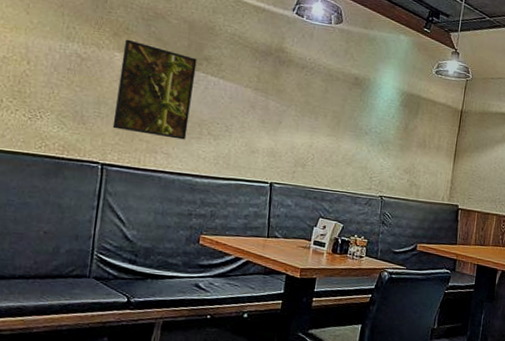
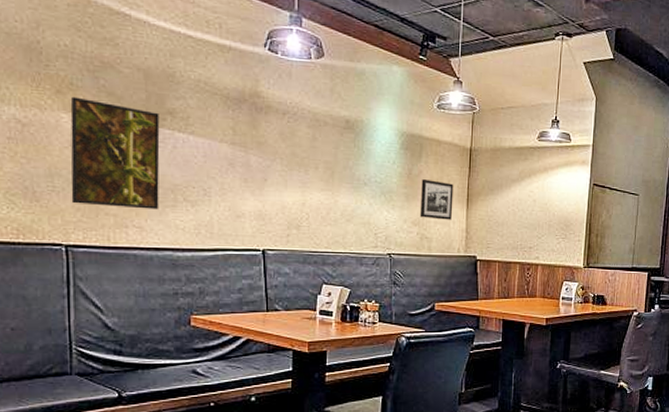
picture frame: none [411,134,444,171] -> present [419,179,454,220]

